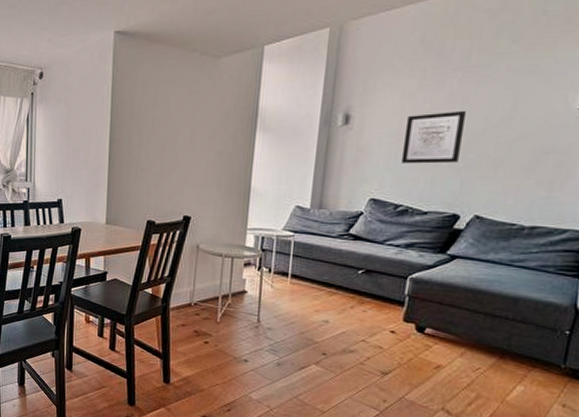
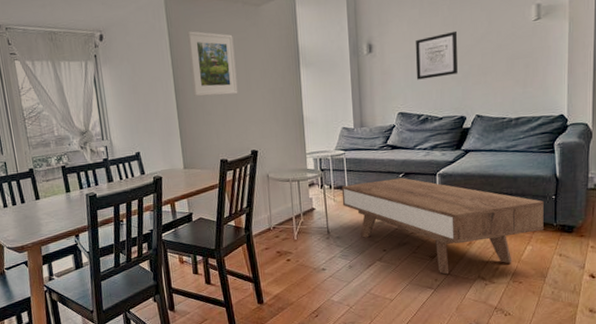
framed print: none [129,78,184,153] -> present [187,31,238,97]
coffee table: none [281,271,552,402] -> present [341,177,544,275]

